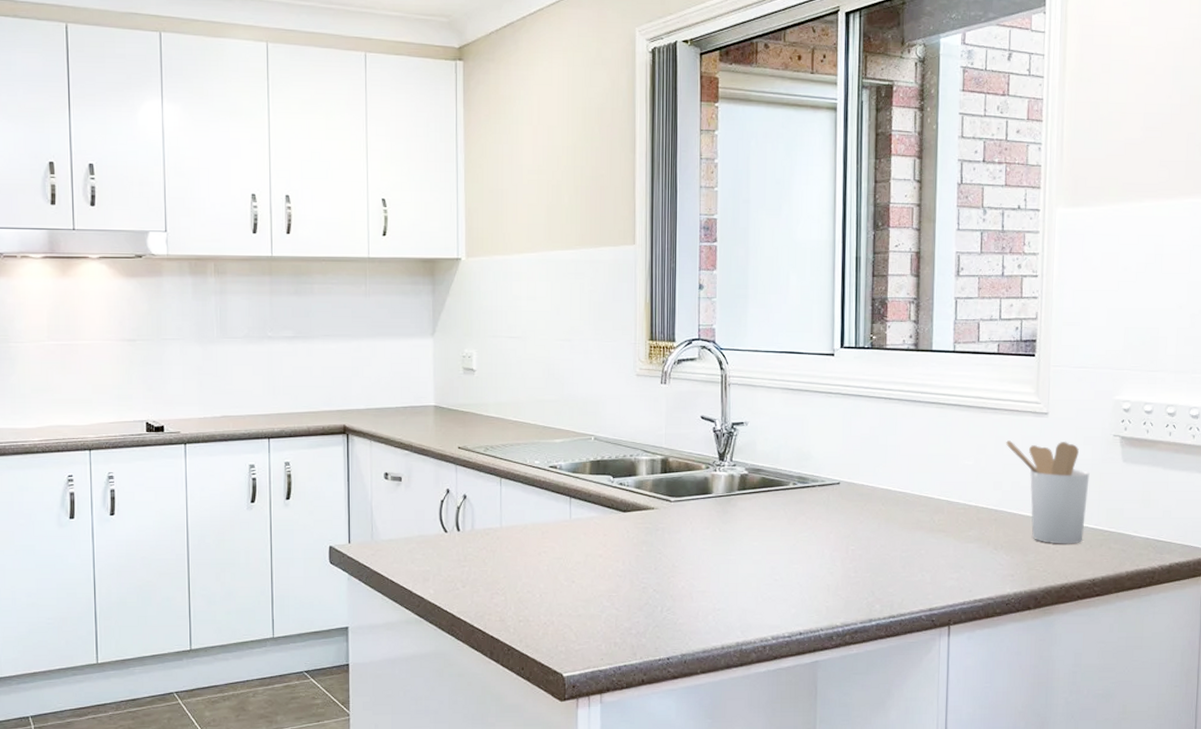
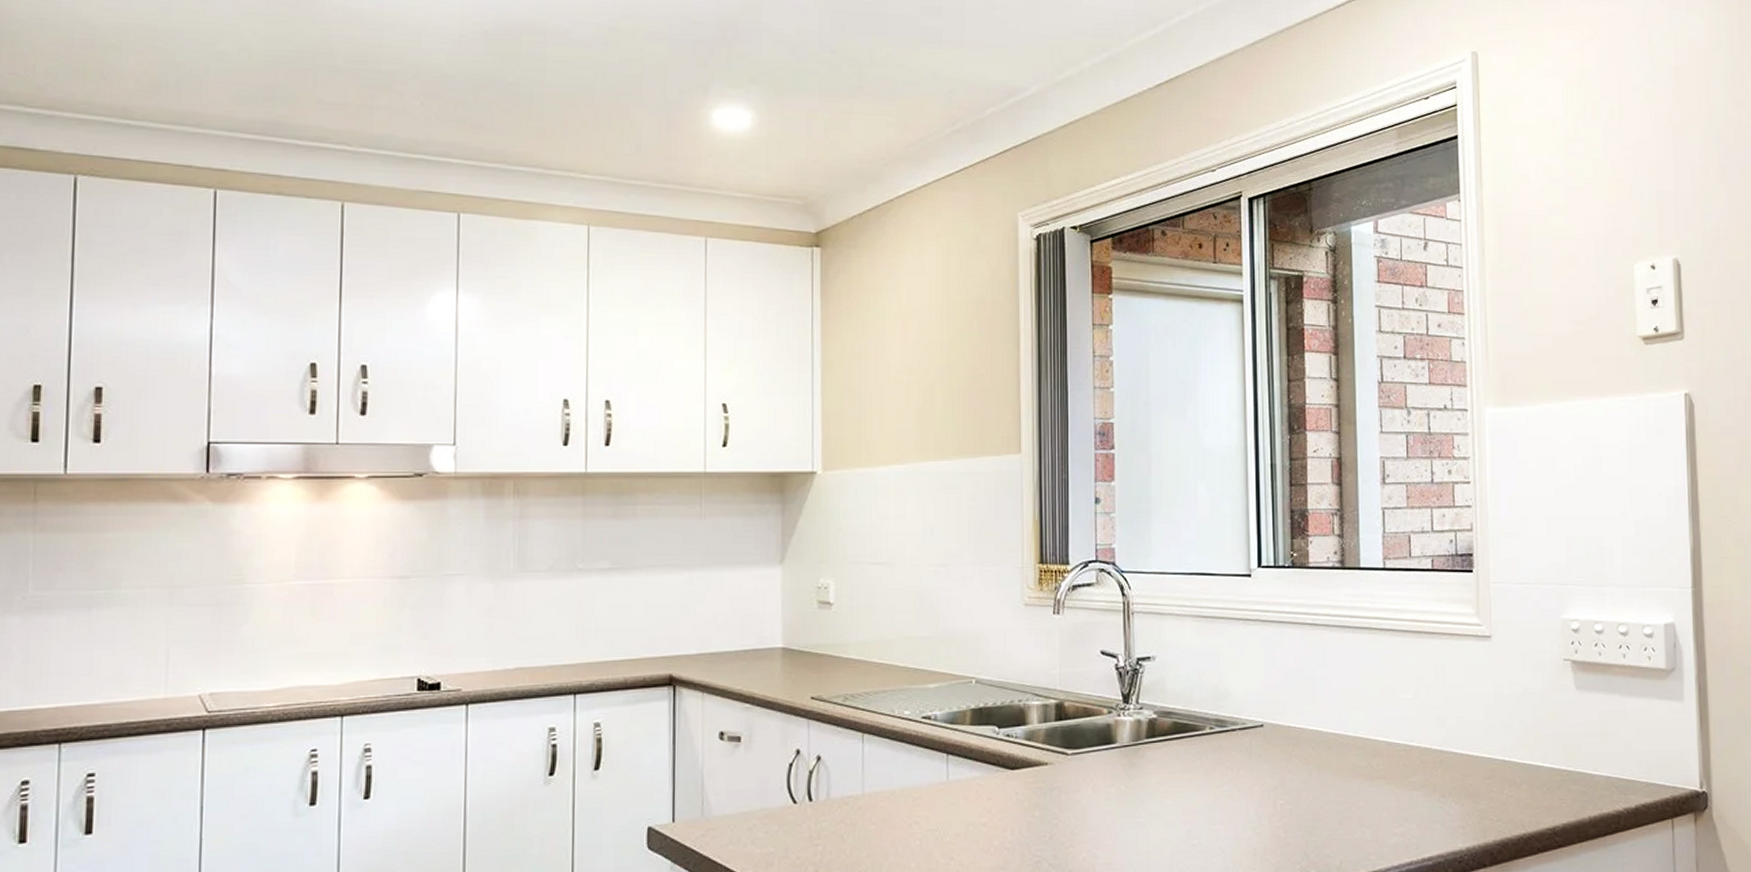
utensil holder: present [1005,440,1090,544] -> none [1446,667,1541,788]

